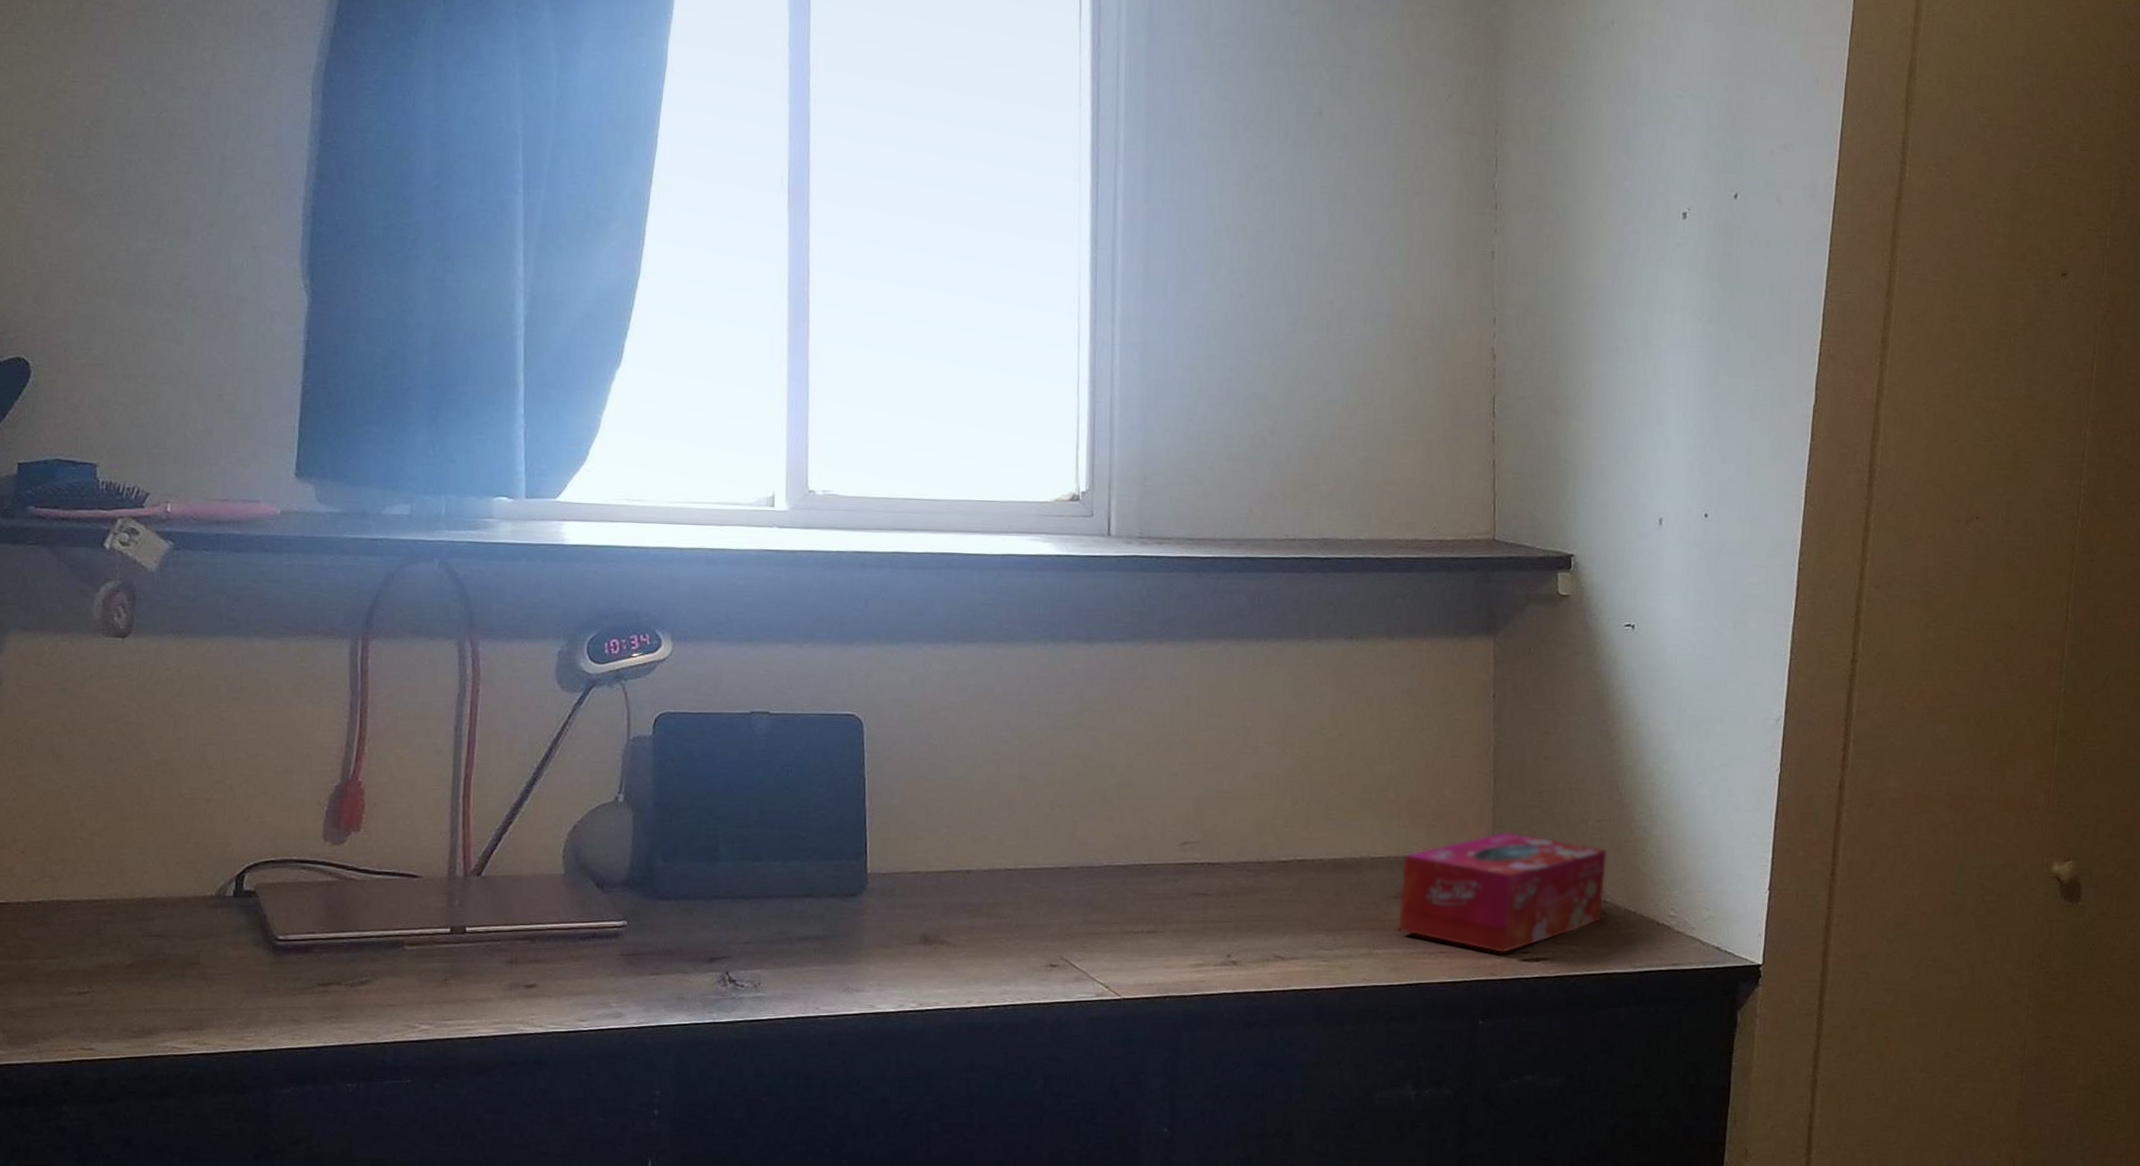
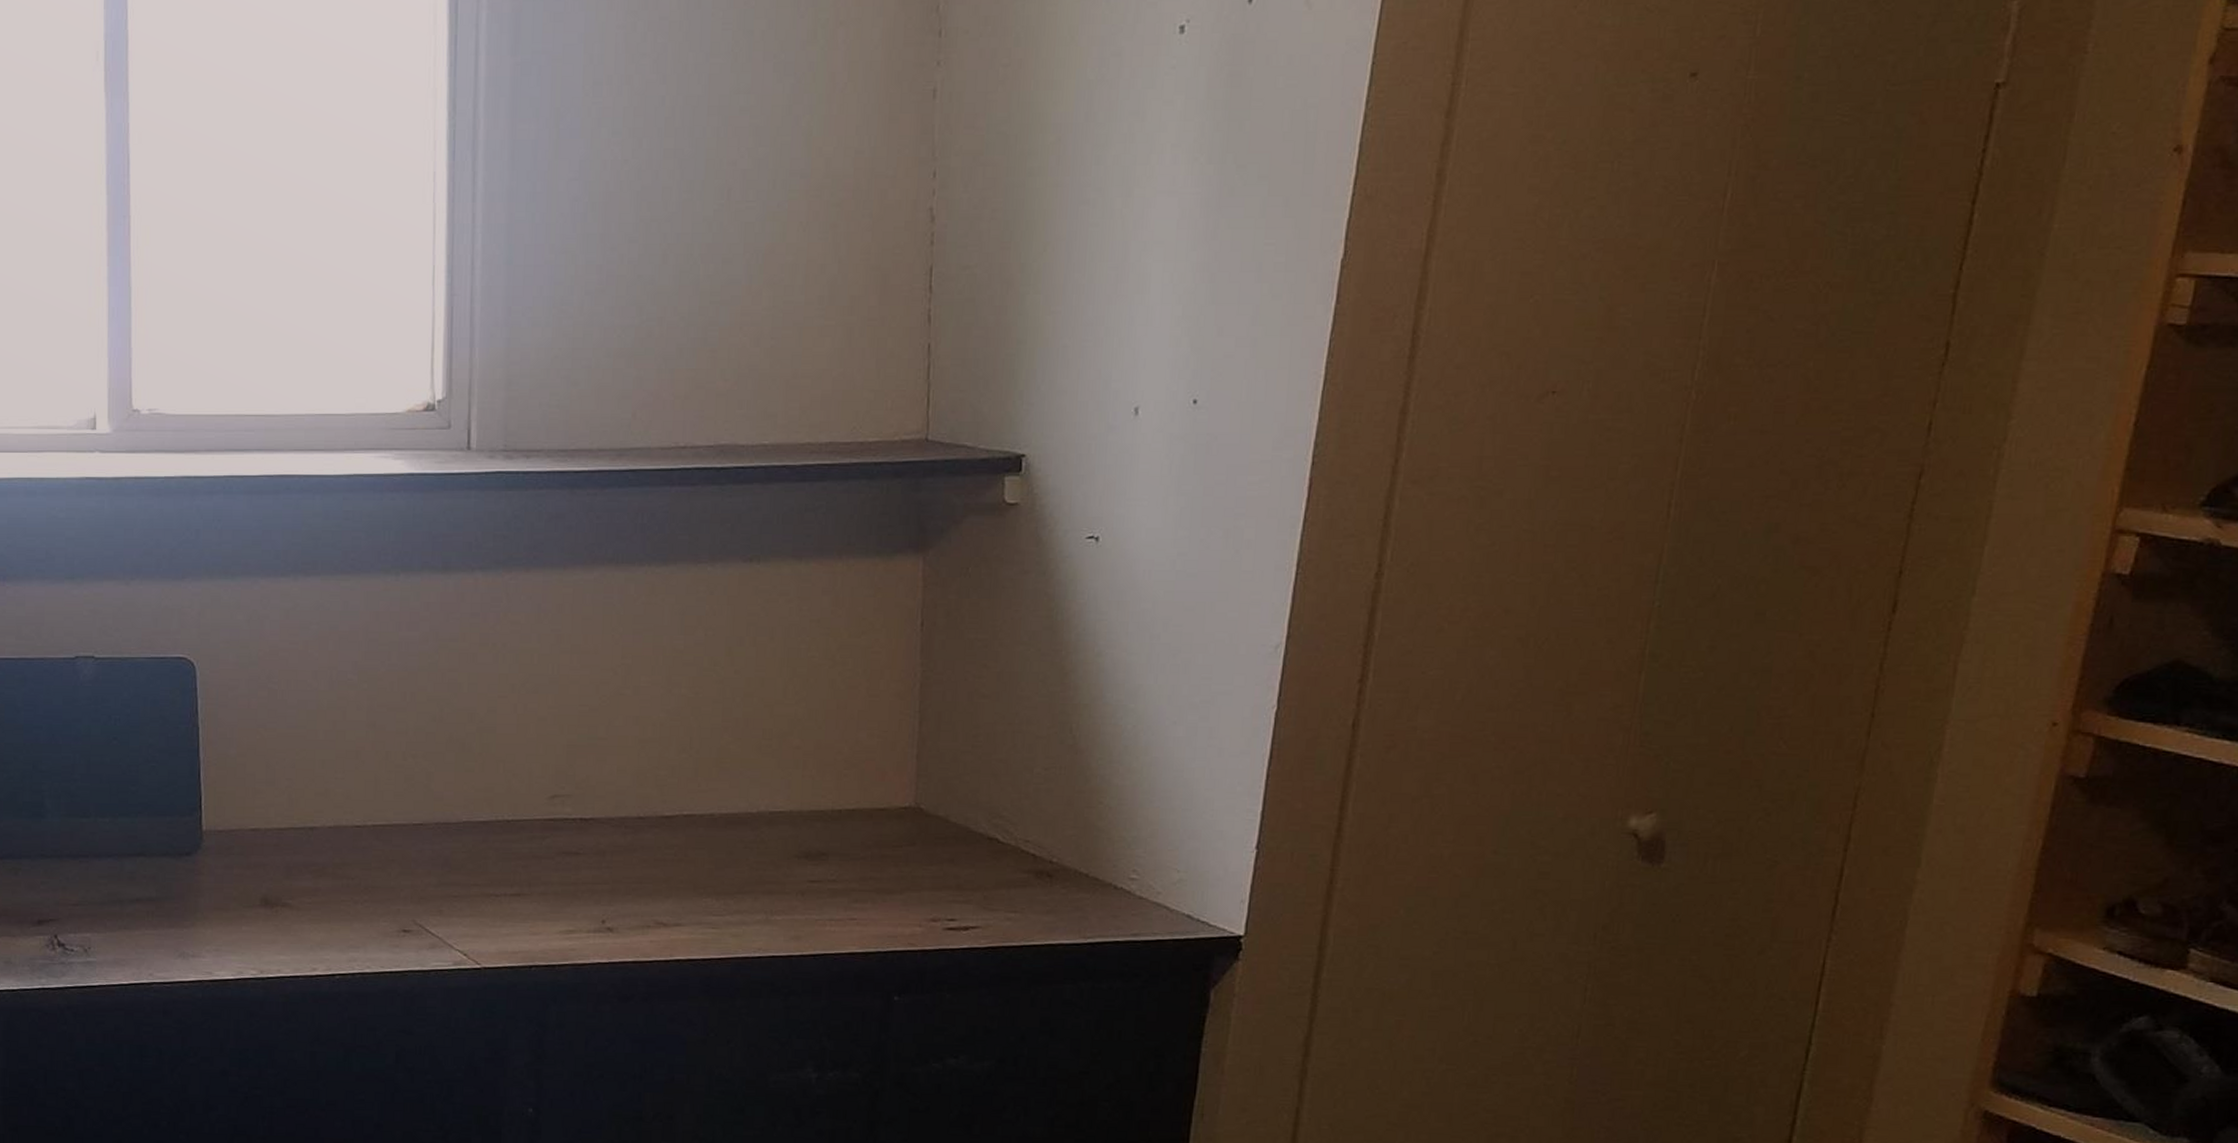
tissue box: present [1397,831,1608,954] -> none [800,781,1057,921]

